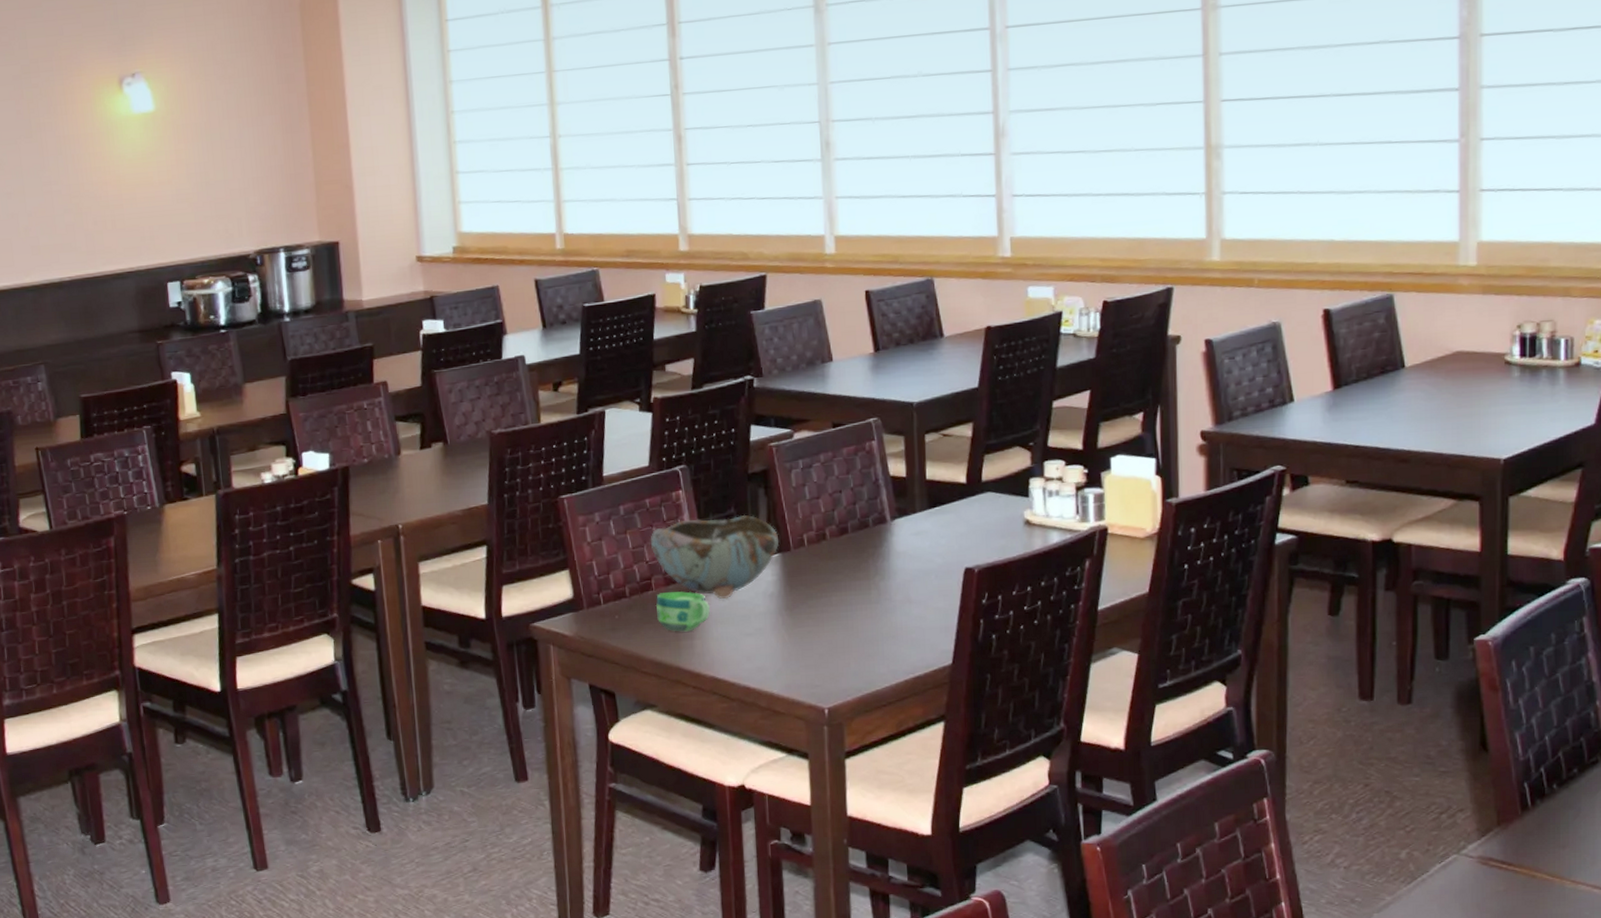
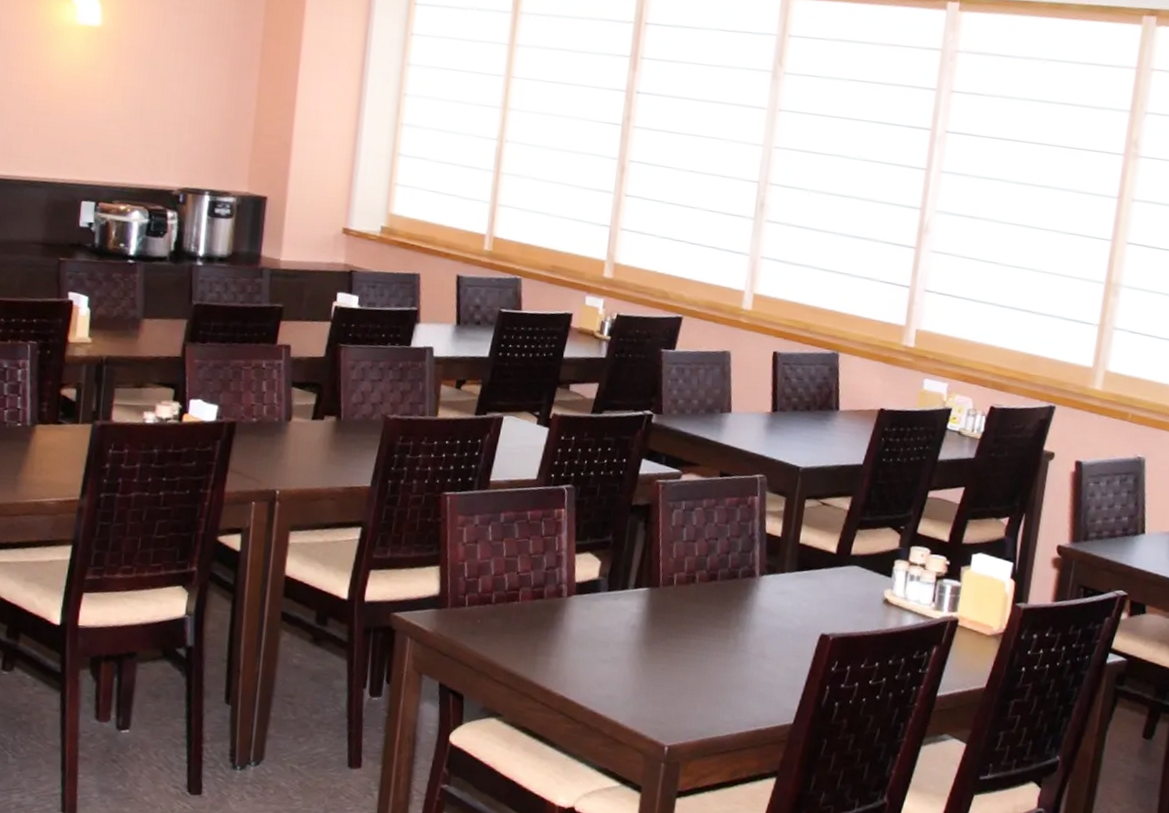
bowl: present [650,514,779,600] -> none [524,538,650,623]
cup: present [656,591,710,632] -> none [518,605,572,649]

